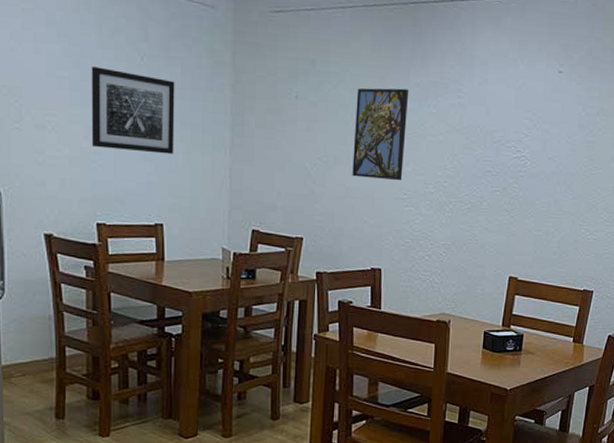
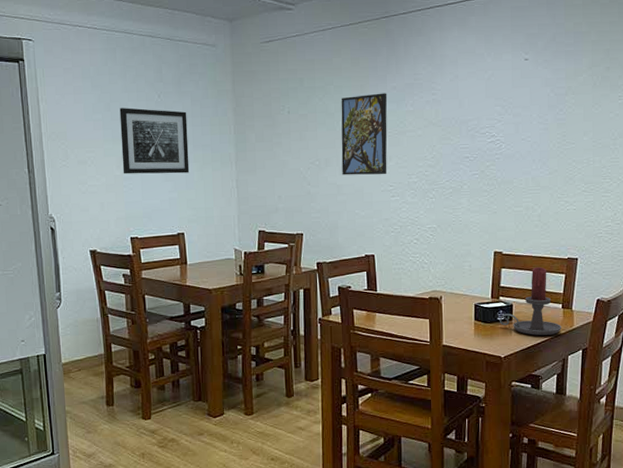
candle holder: none [508,296,571,369] -> present [500,267,562,335]

